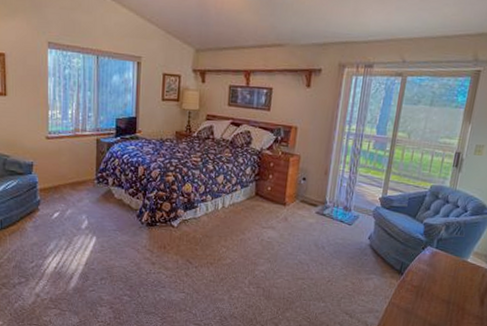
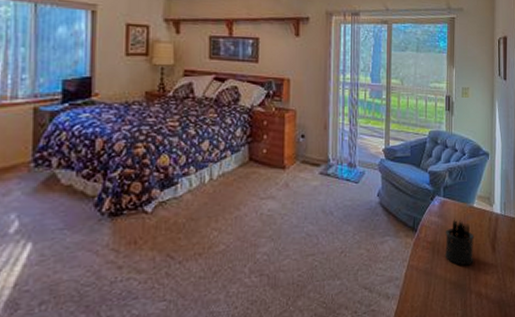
pen holder: none [428,270,463,313] -> present [444,219,474,266]

